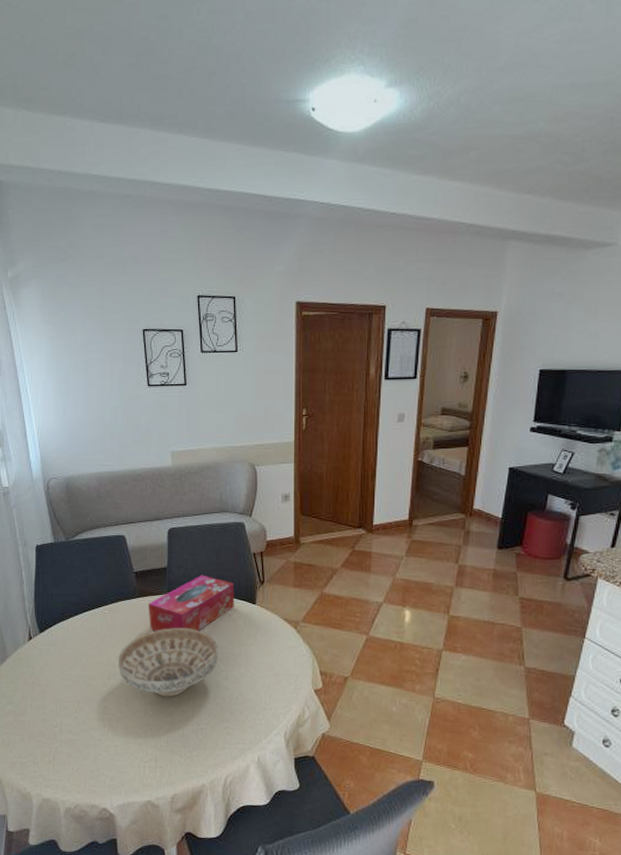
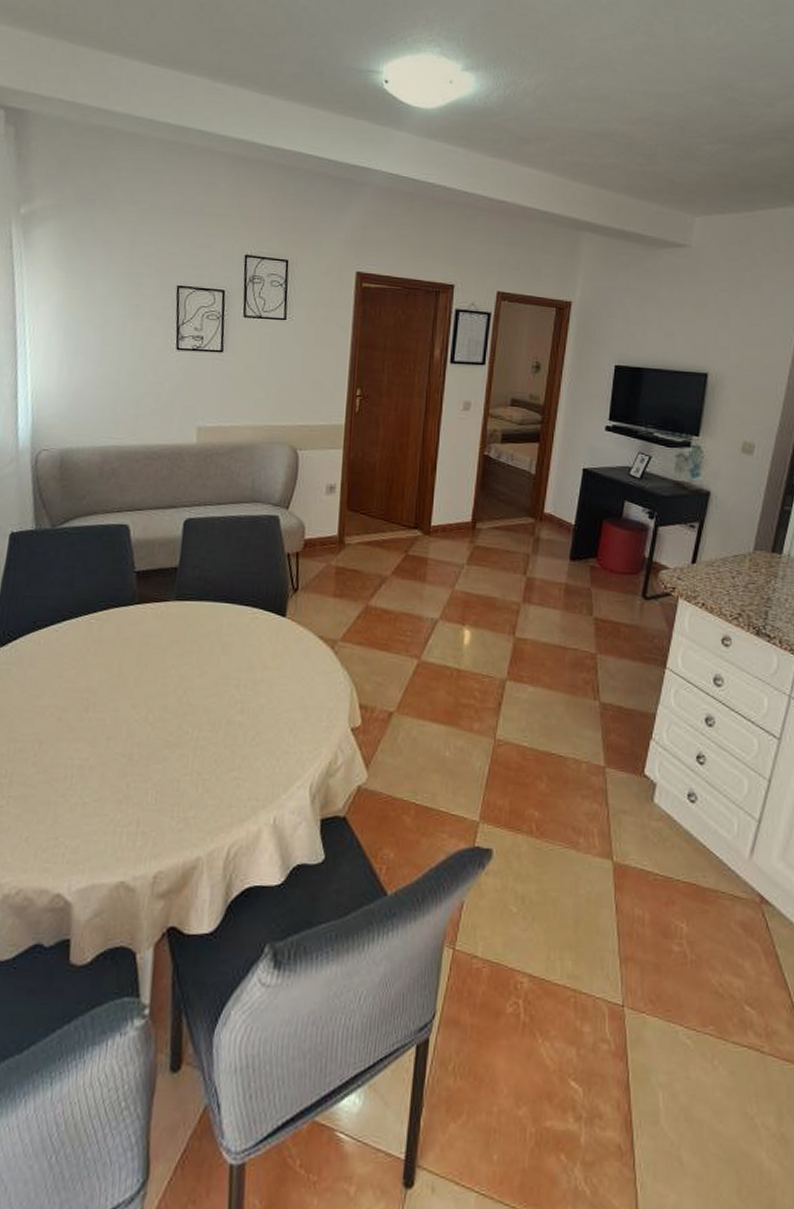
decorative bowl: present [117,627,218,696] -> none [100,644,234,735]
tissue box: present [148,574,235,631] -> none [148,577,261,650]

